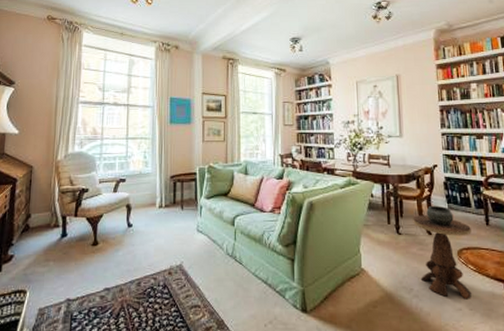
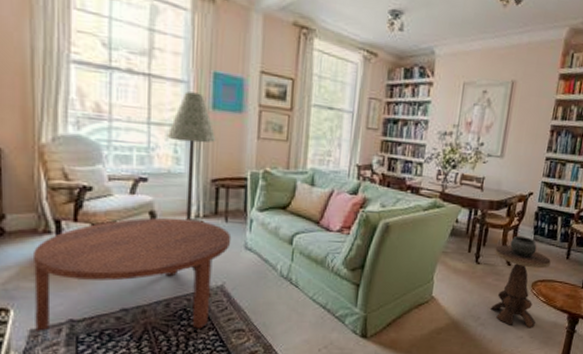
coffee table: none [42,209,187,310] -> present [34,217,232,331]
floor lamp: none [139,113,173,211] -> present [166,91,217,223]

